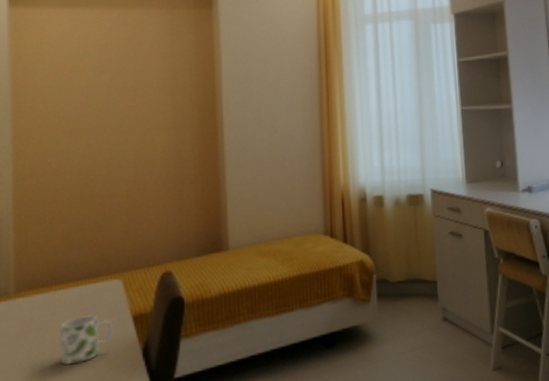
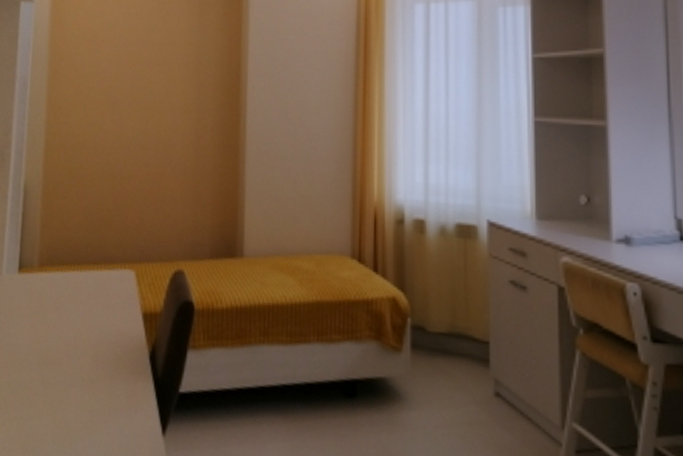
mug: present [60,315,114,366] -> none [73,302,124,354]

